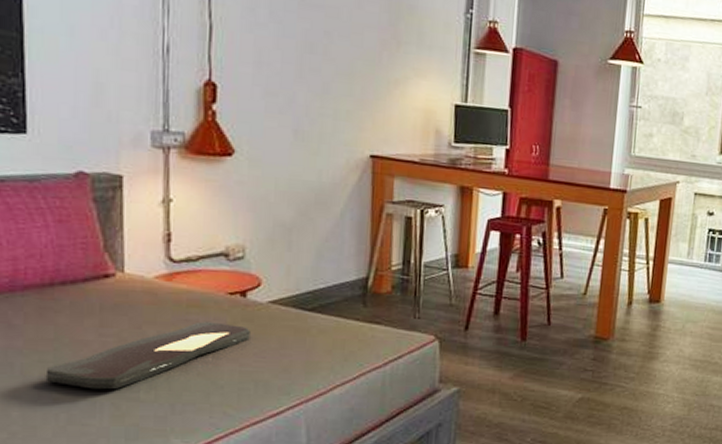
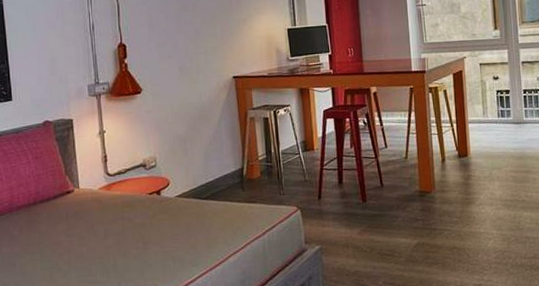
serving tray: present [45,322,250,390] -> none [35,216,166,277]

